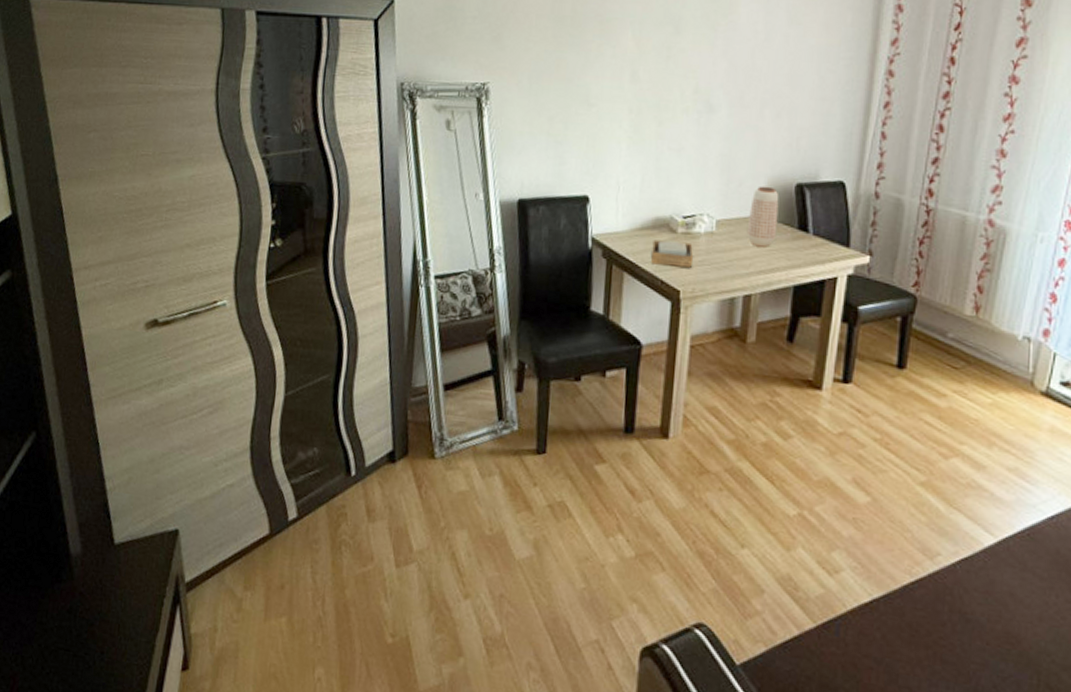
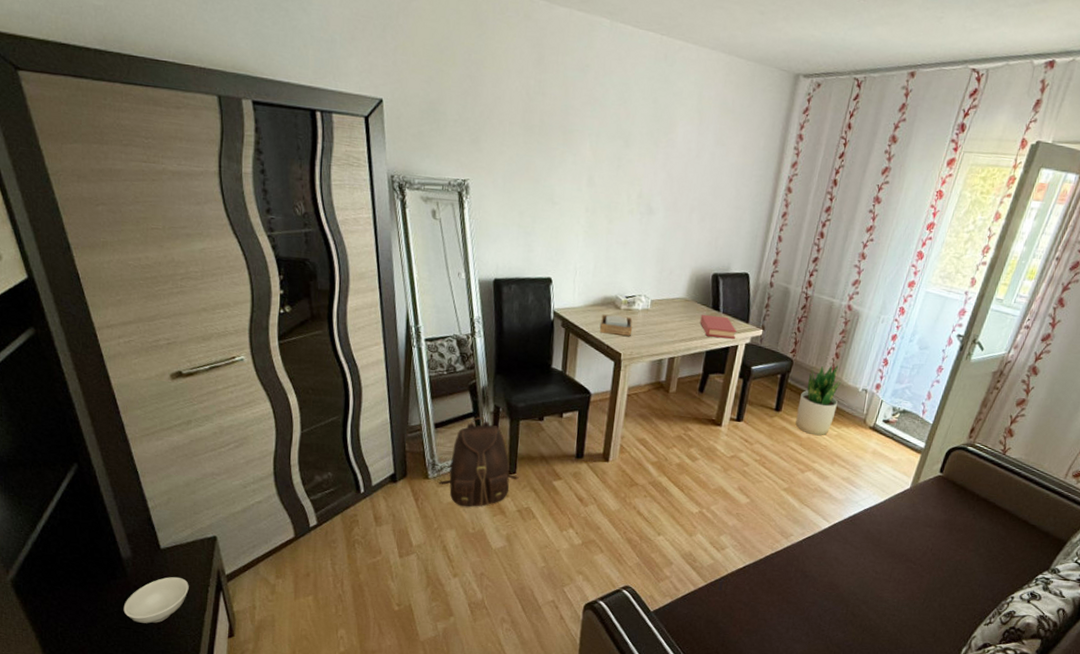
bowl: none [64,582,142,645] -> present [123,576,189,624]
backpack: none [447,376,550,499] -> present [438,417,519,507]
vase: present [746,186,779,248] -> none [673,274,700,322]
book: none [782,236,834,269] -> present [700,314,737,339]
planter: none [928,302,991,405] -> present [795,364,842,436]

